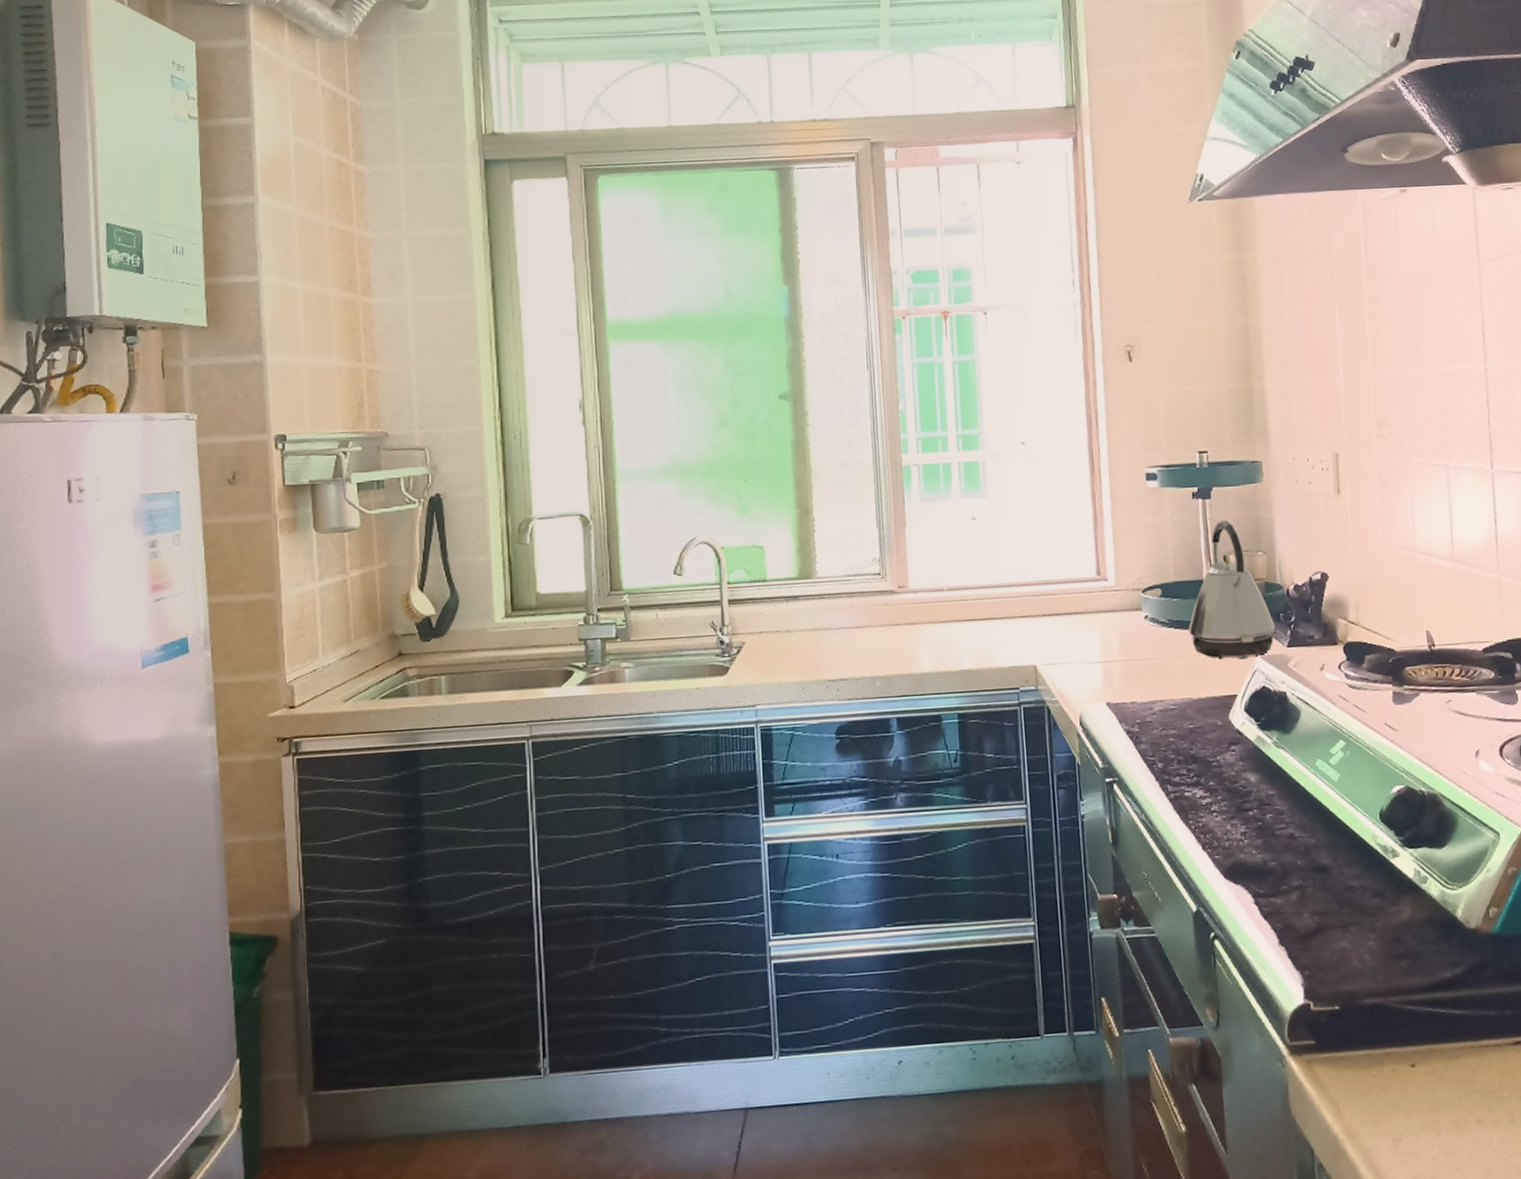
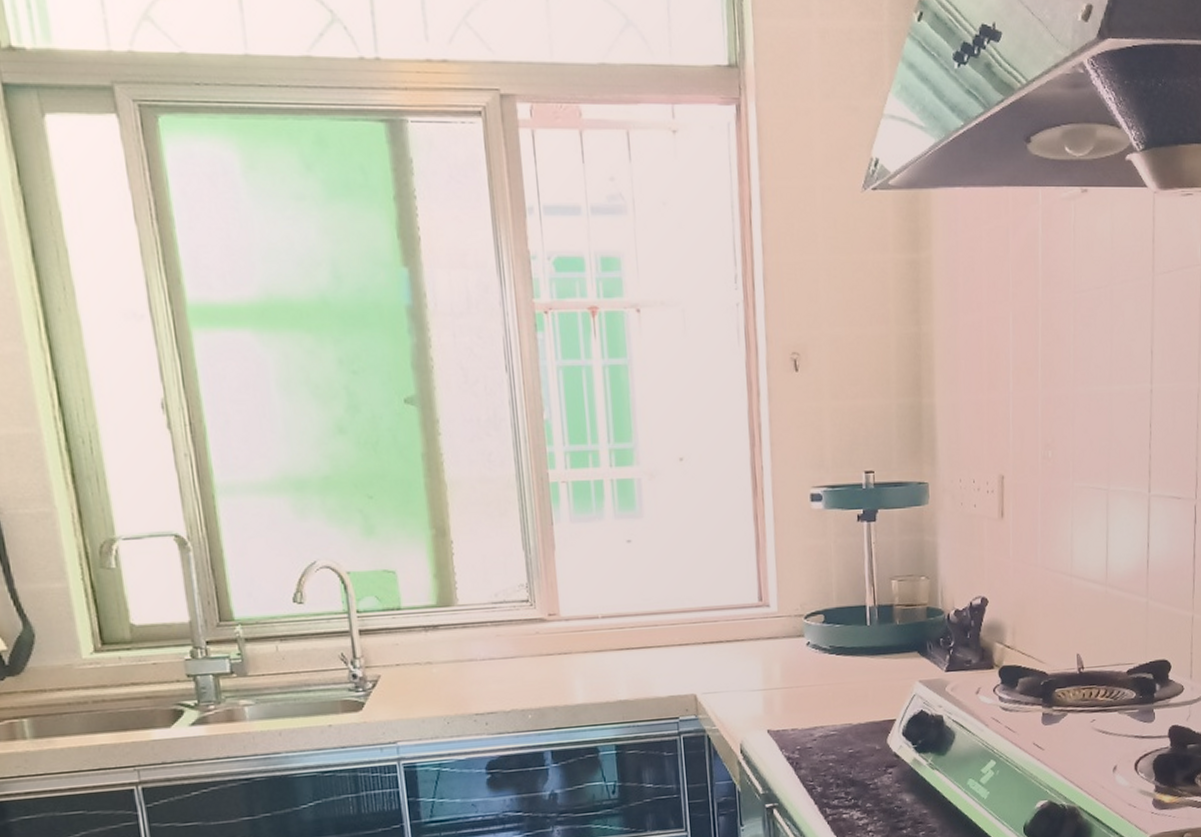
kettle: present [1188,520,1276,659] -> none [850,544,936,685]

